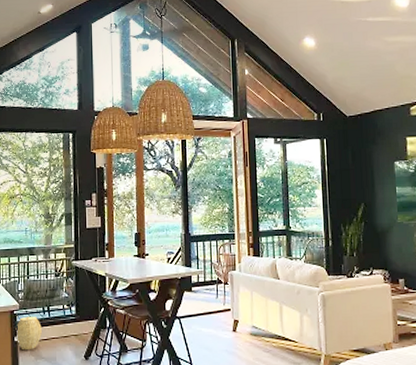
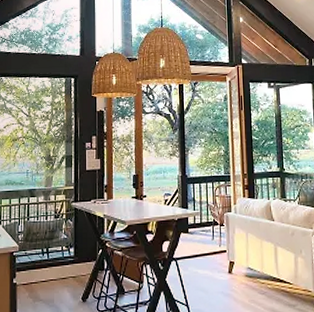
woven basket: present [15,316,42,351] -> none [14,257,40,293]

